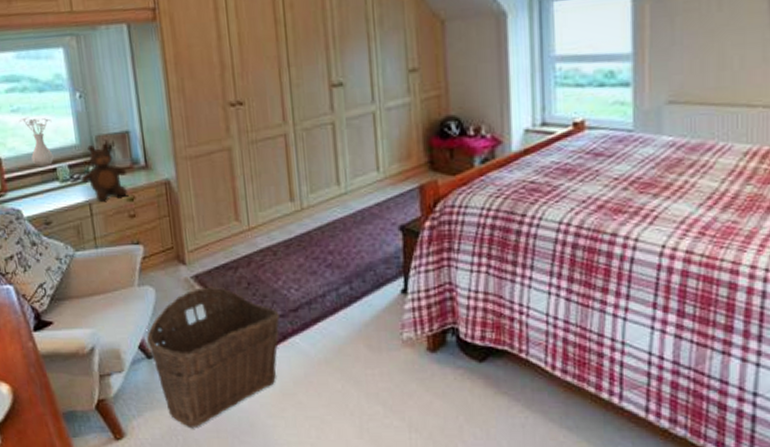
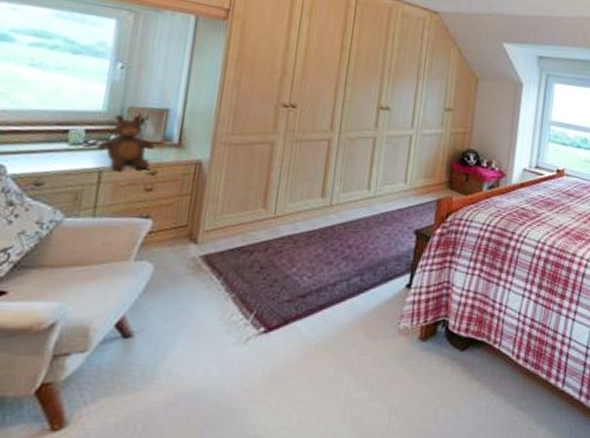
vase: present [18,117,54,168] -> none [35,73,79,127]
wicker basket: present [147,286,280,427] -> none [128,267,286,414]

